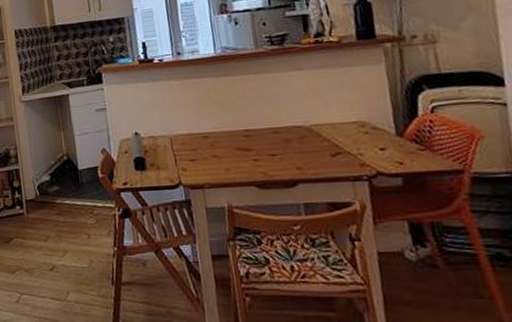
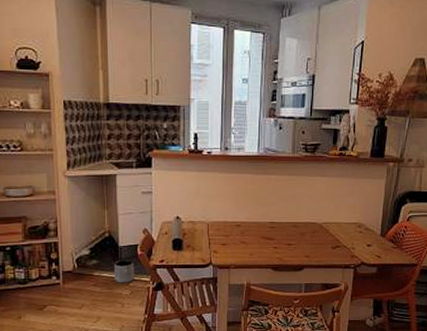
planter: none [75,183,98,211] -> present [114,259,134,283]

